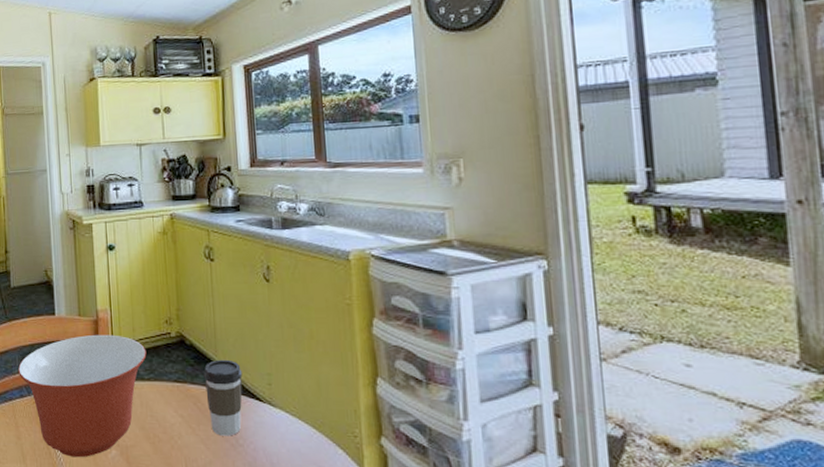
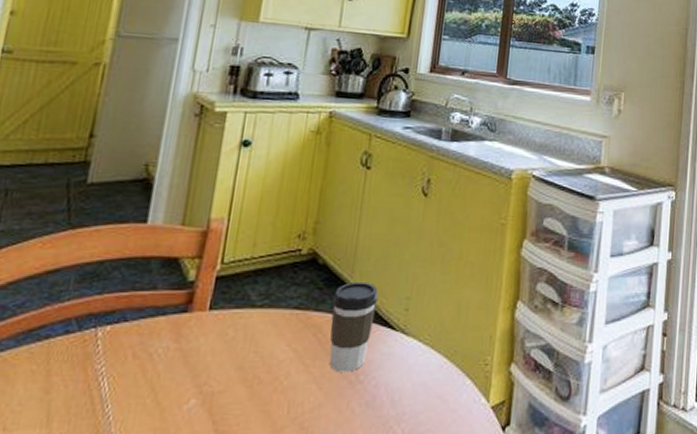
mixing bowl: present [17,334,147,458] -> none [69,249,266,413]

